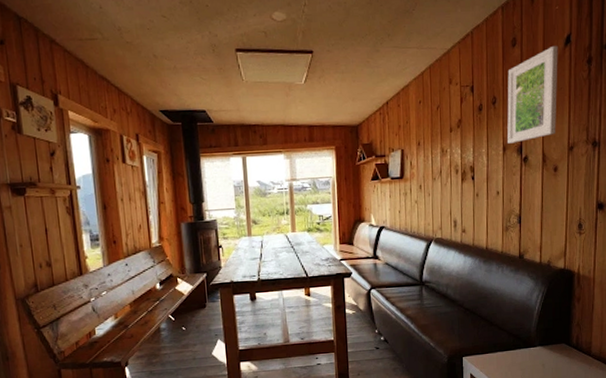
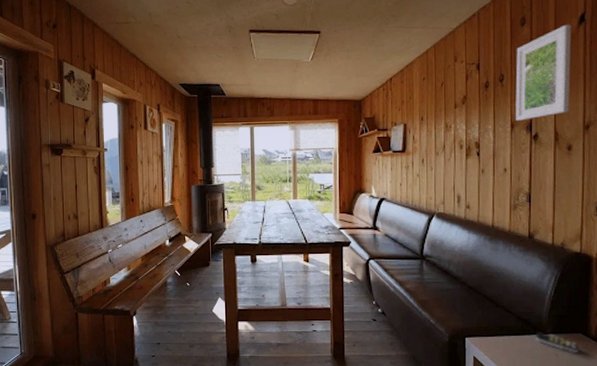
remote control: none [525,345,562,362] -> present [536,332,579,353]

